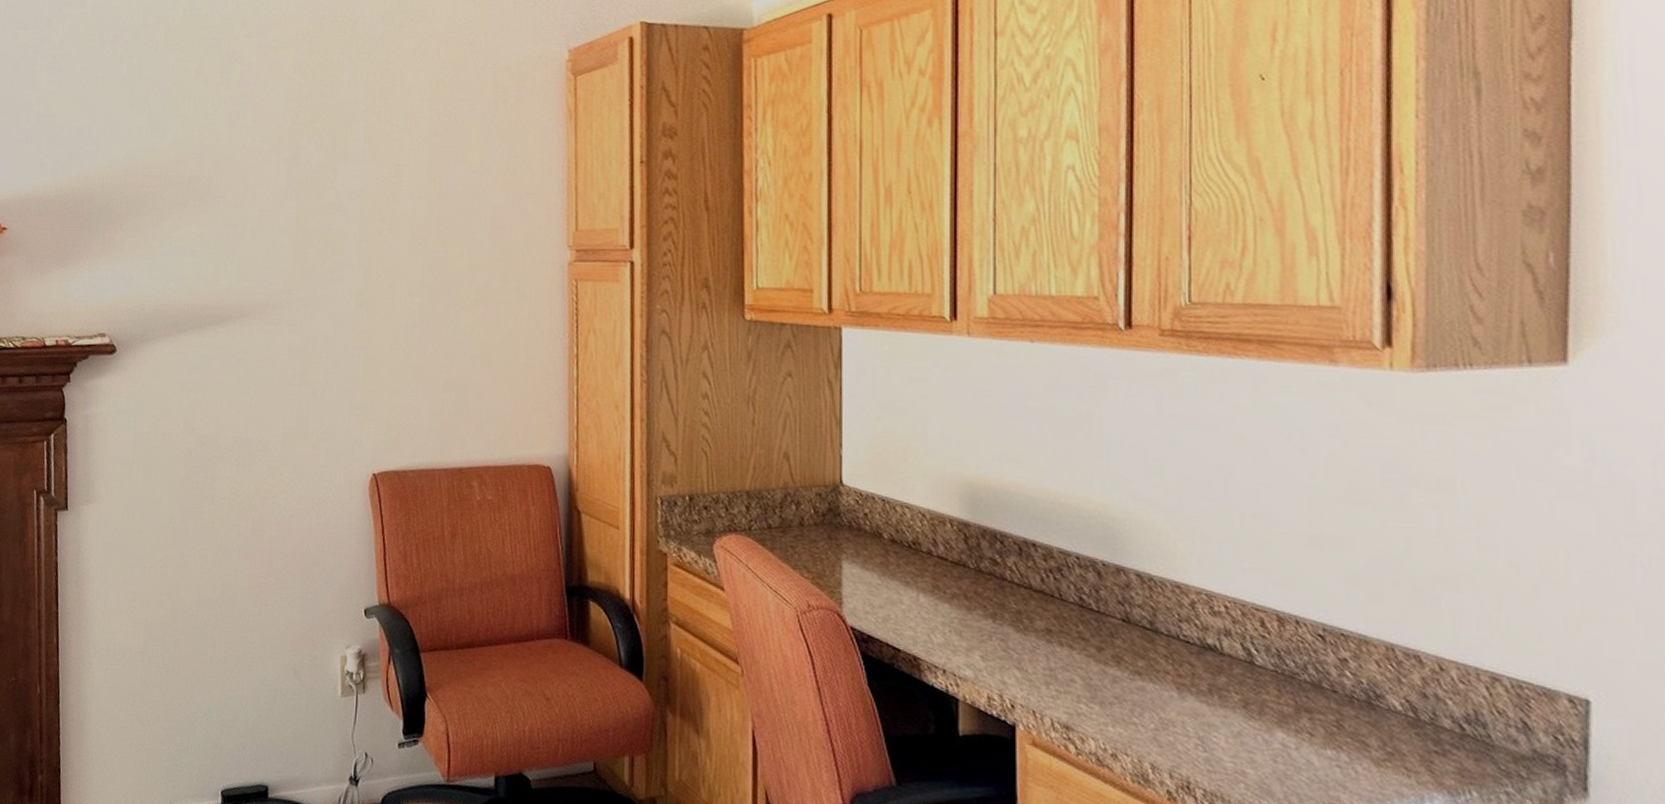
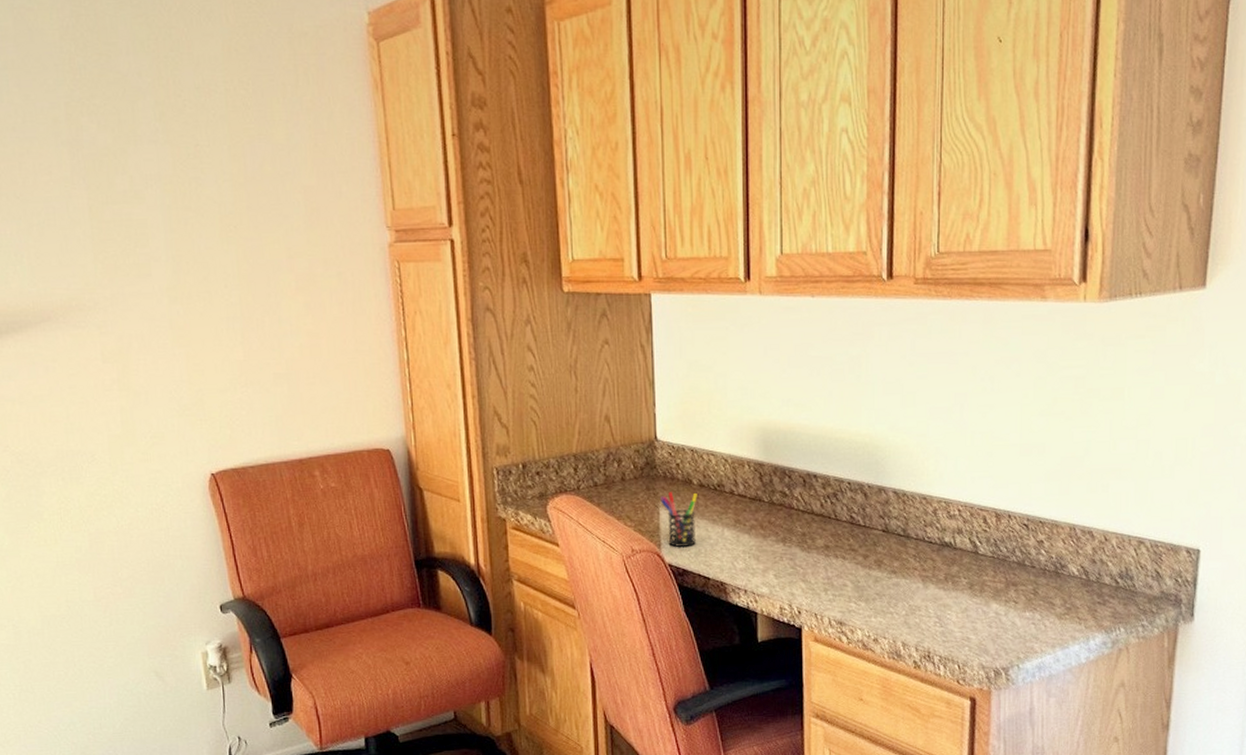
pen holder: none [844,544,888,609] -> present [660,492,697,547]

